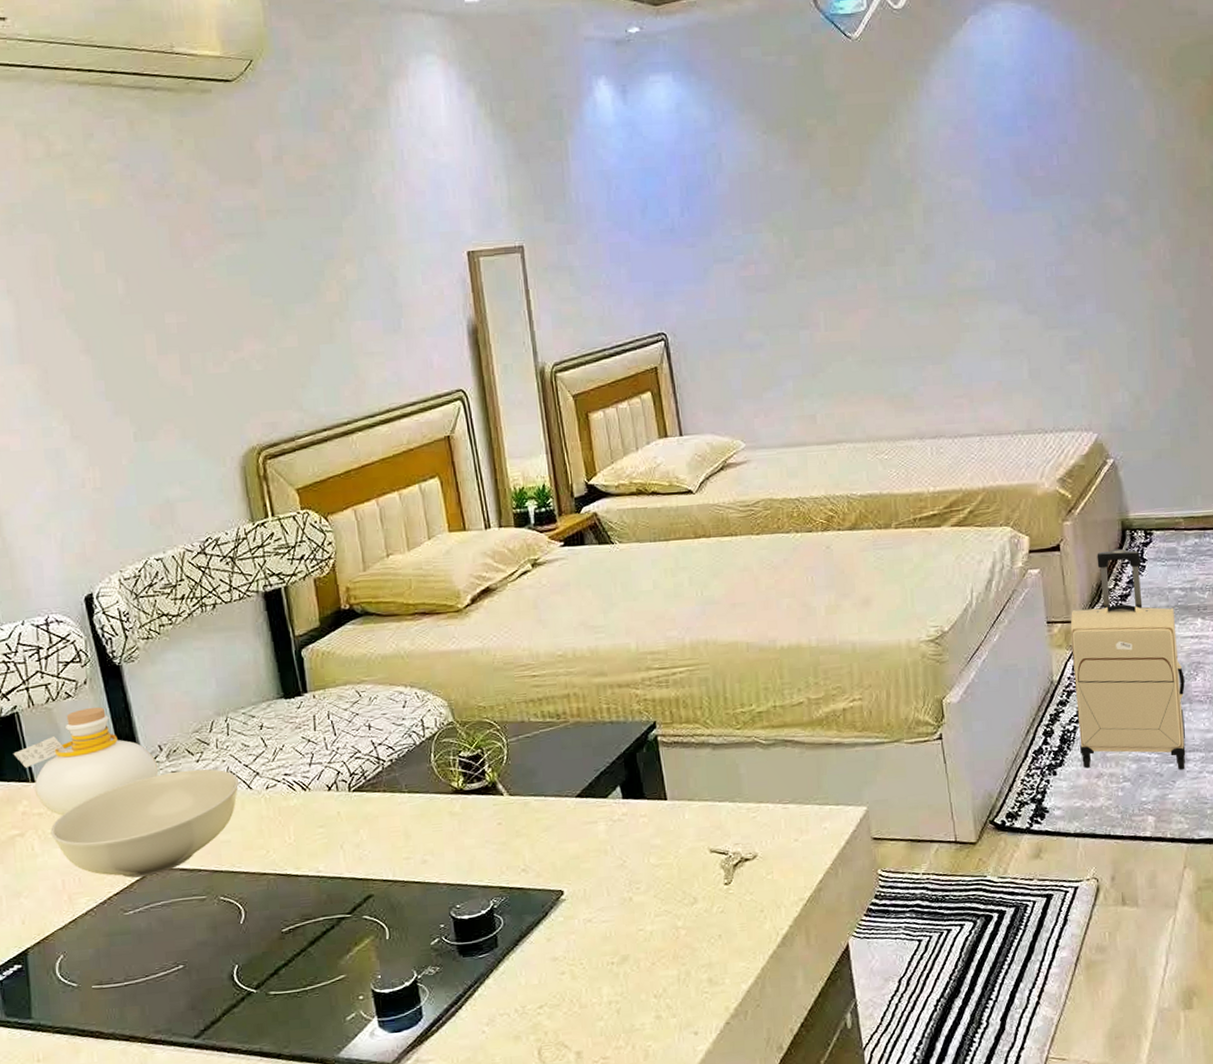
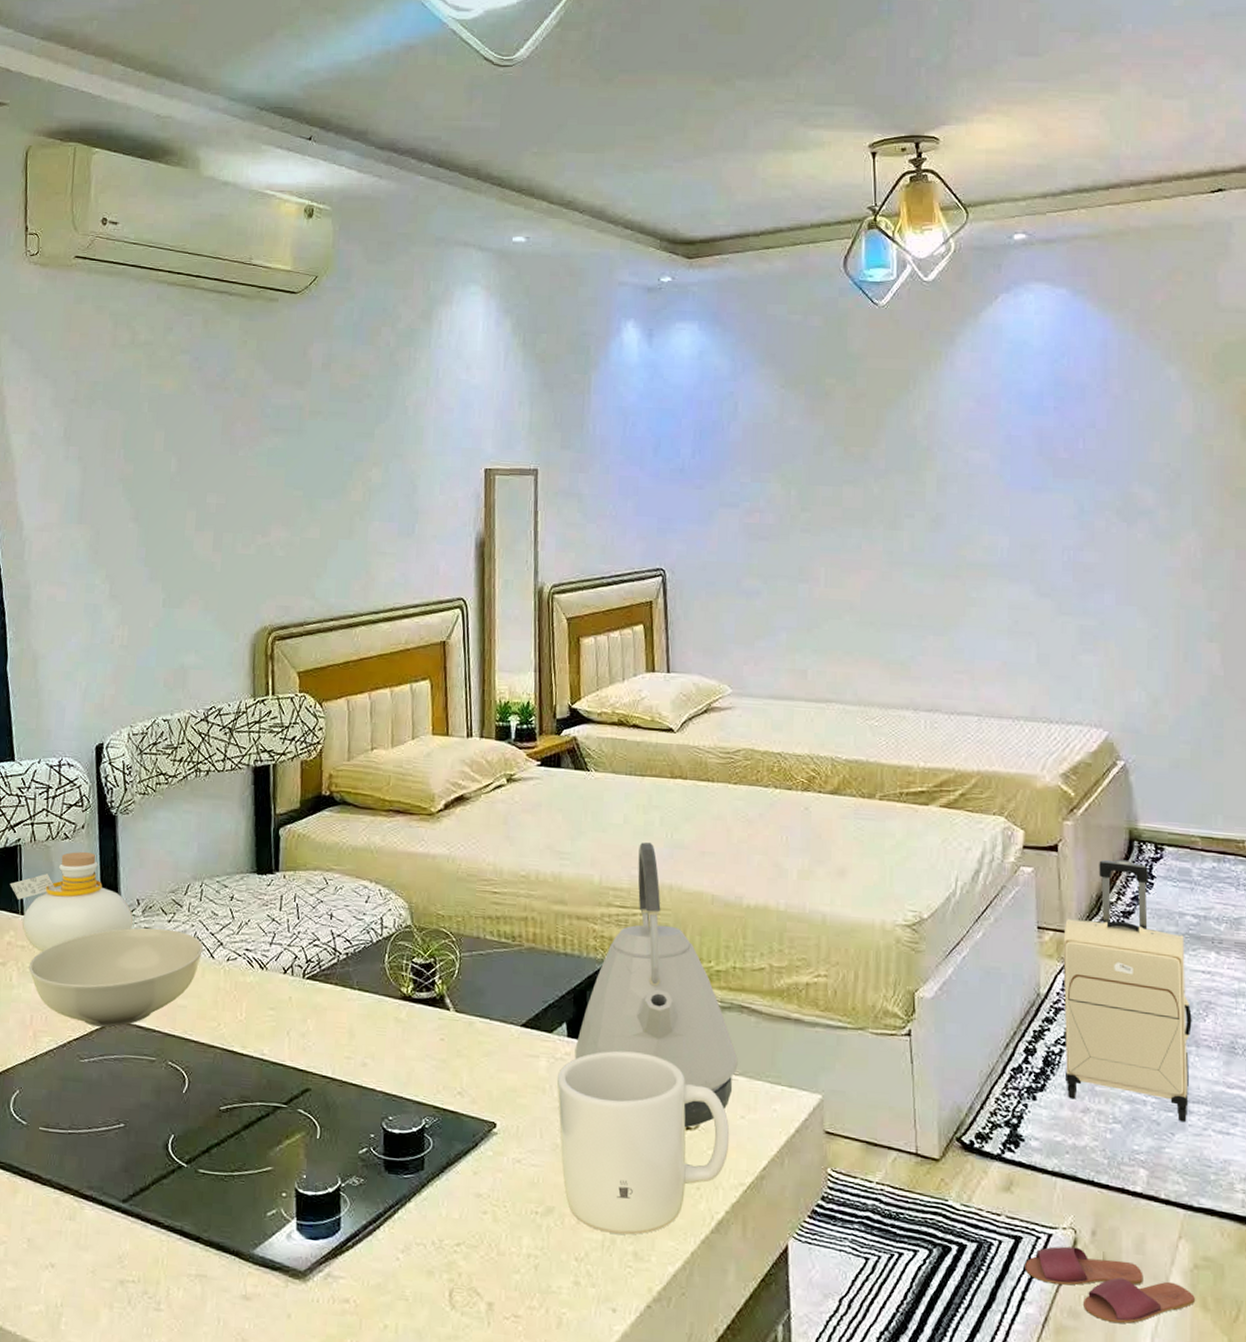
mug: none [616,799,787,968] -> present [556,1050,730,1235]
kettle: none [631,603,787,860] -> present [574,842,738,1128]
slippers: none [1057,893,1200,950] -> present [1025,1246,1195,1324]

